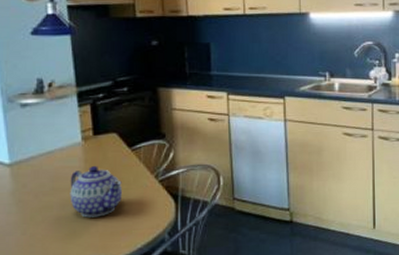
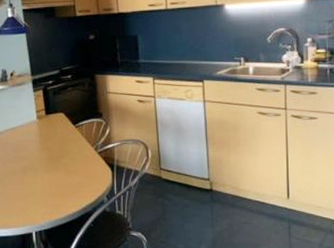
teapot: present [69,166,122,218] -> none [29,140,69,181]

